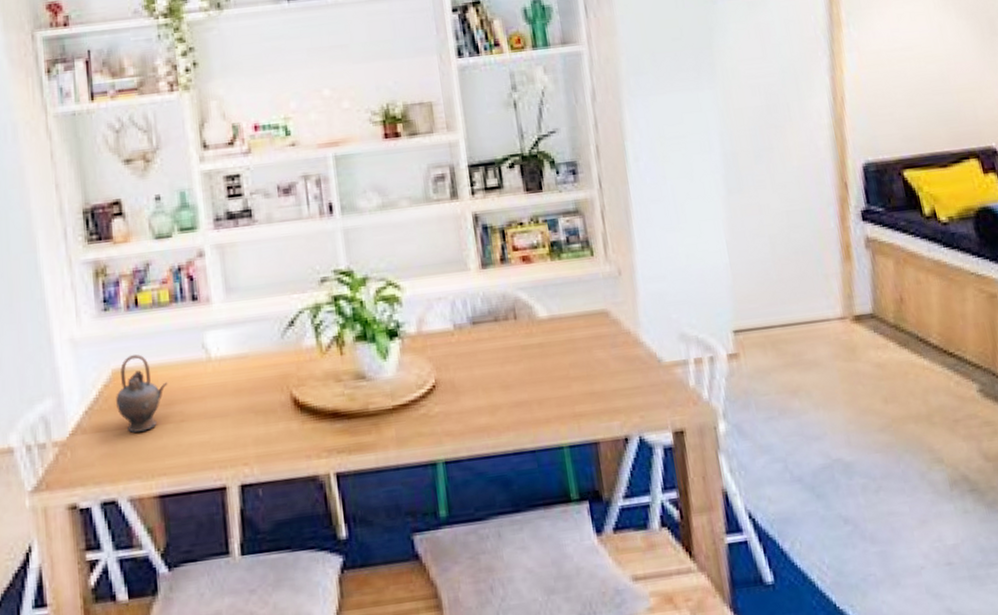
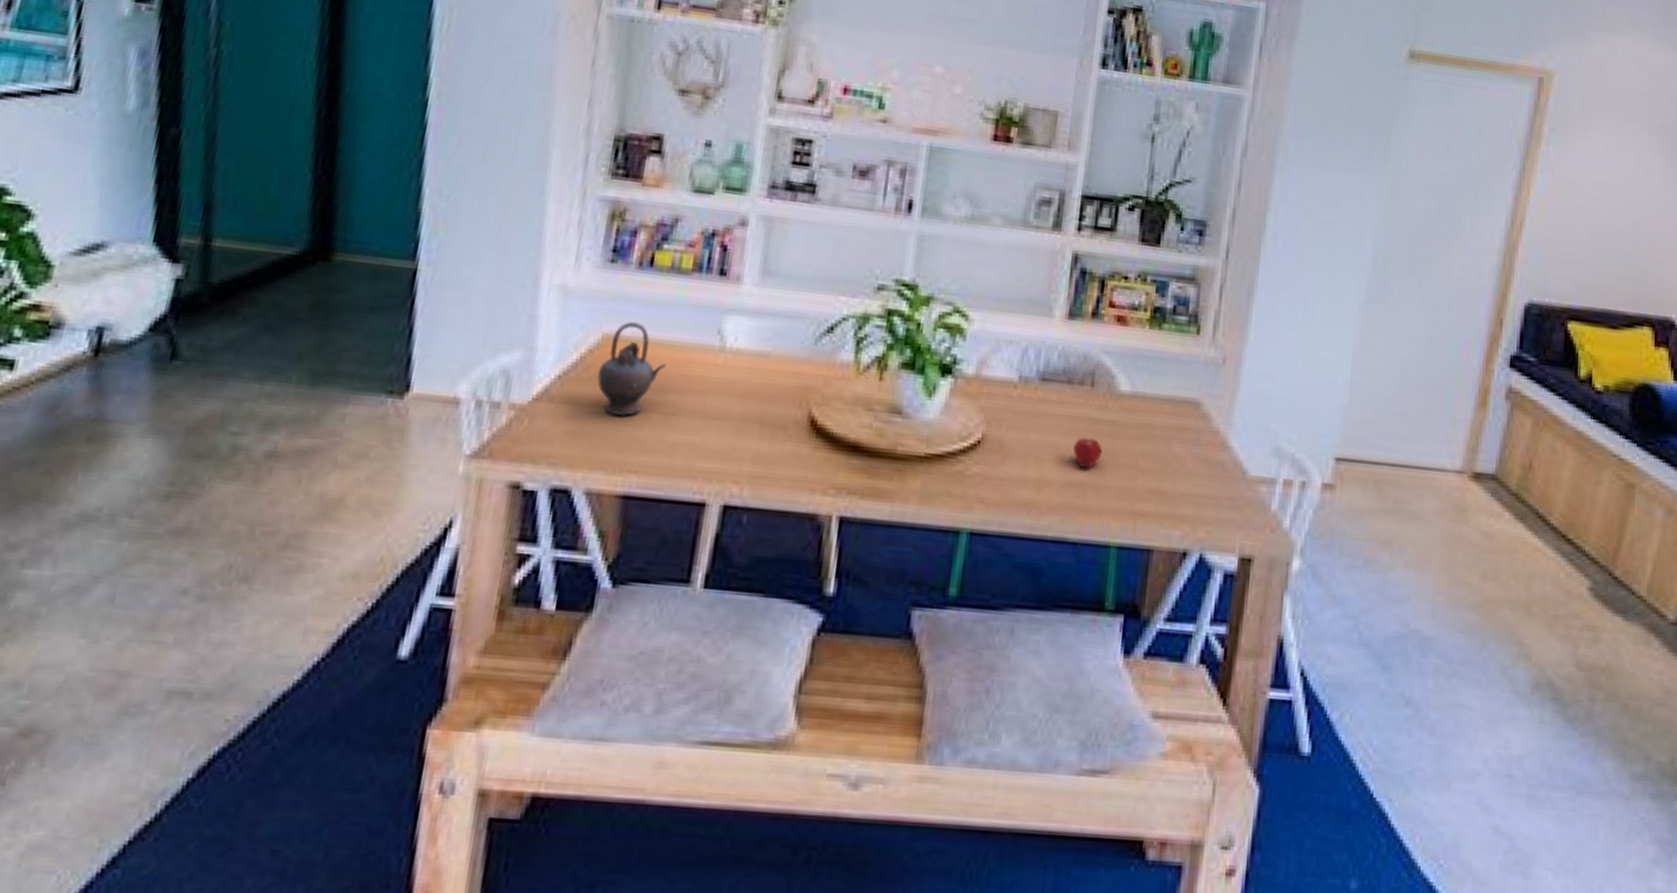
fruit: none [512,361,538,389] -> present [1073,437,1103,469]

